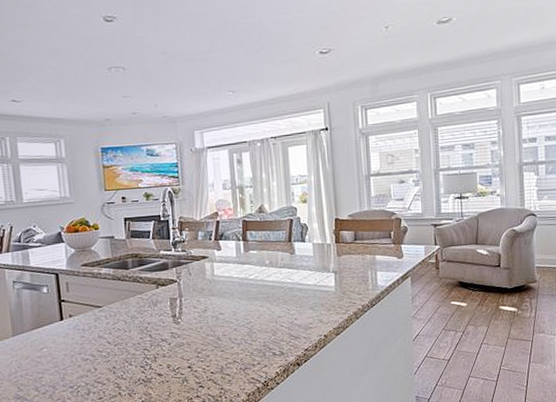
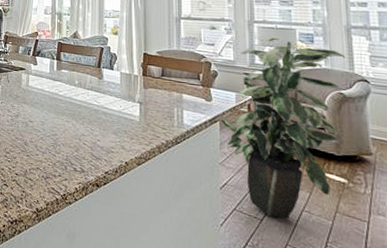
indoor plant: none [410,183,518,356] -> present [219,36,346,219]

